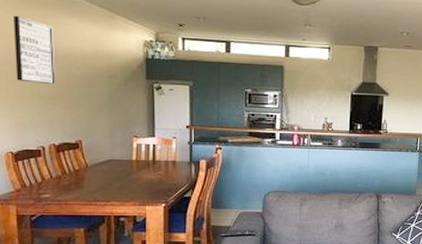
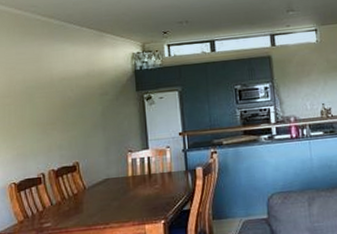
wall art: present [14,15,55,84] -> none [14,49,52,111]

